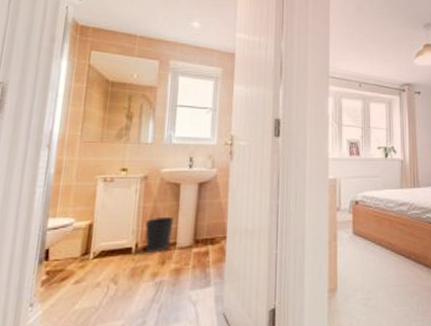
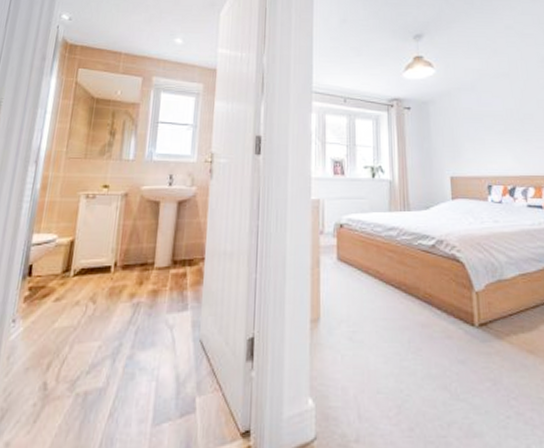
wastebasket: present [145,216,174,253] -> none [124,235,153,272]

